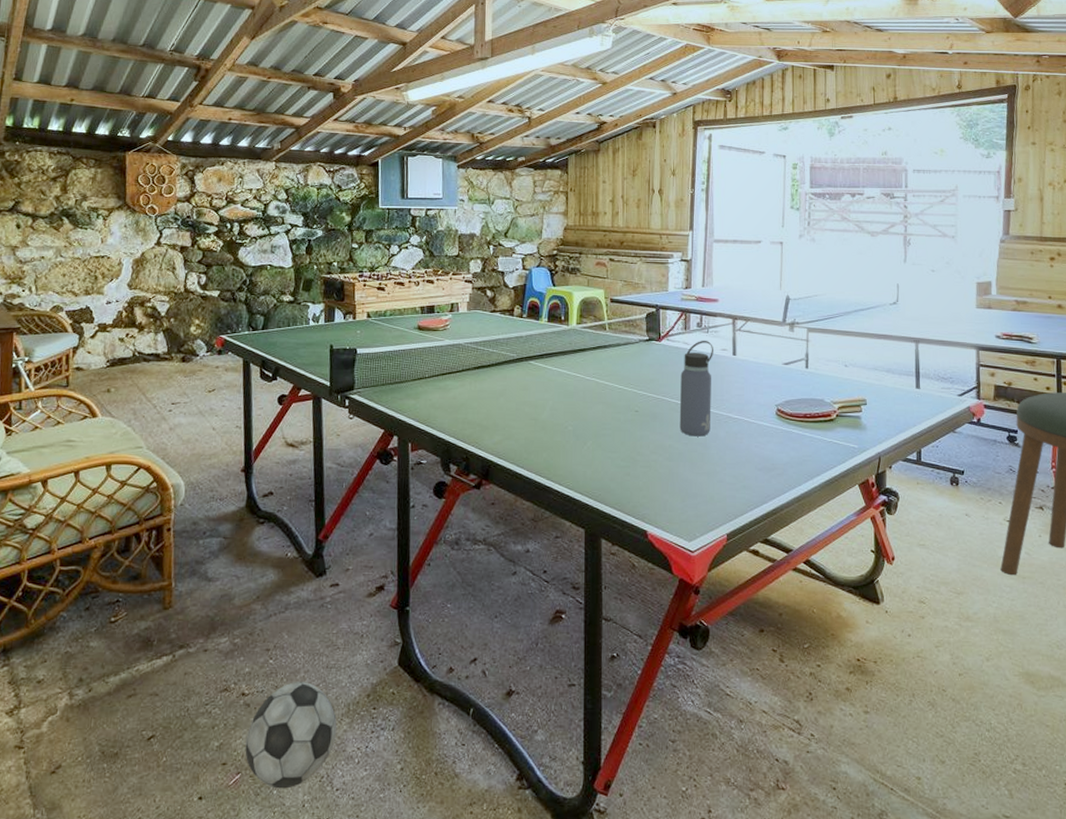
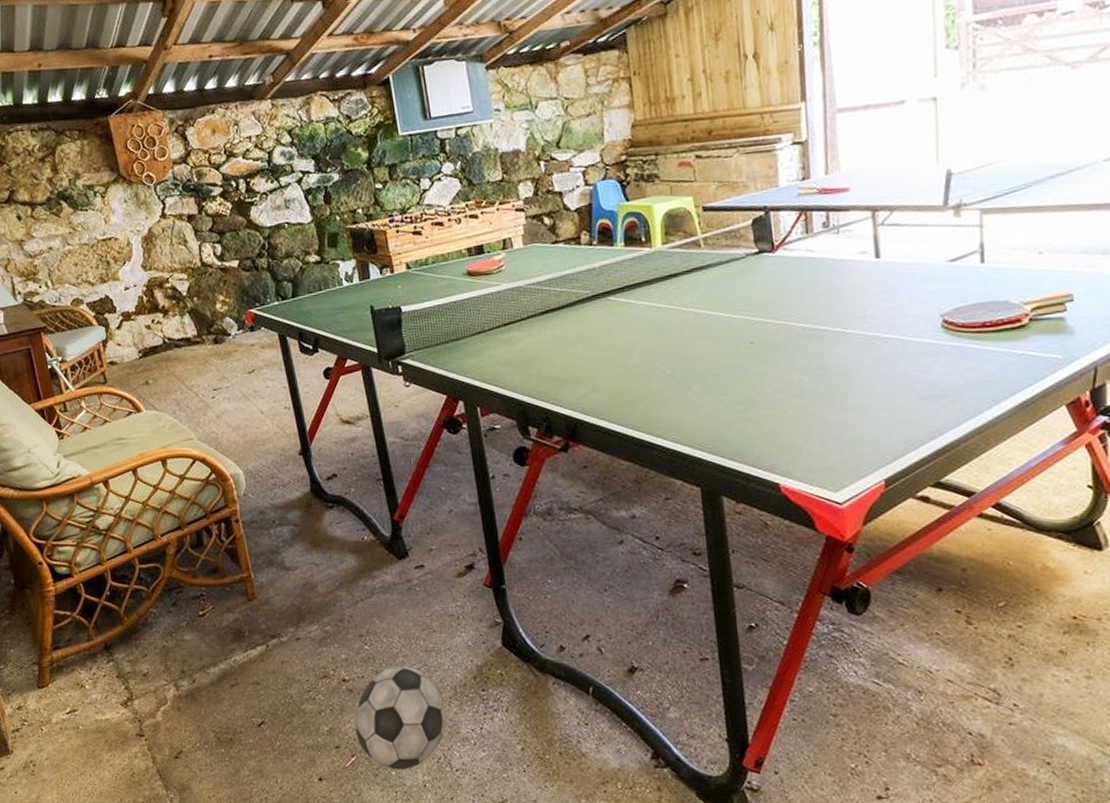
water bottle: present [679,340,713,437] -> none [805,243,852,366]

